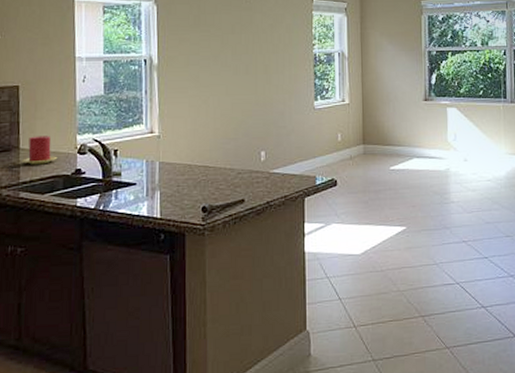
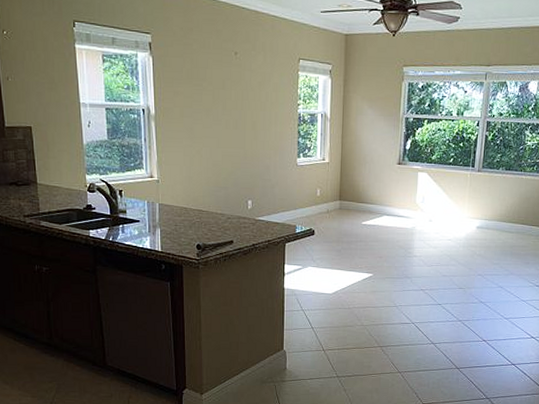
candle: present [22,136,58,165] -> none [40,173,71,199]

